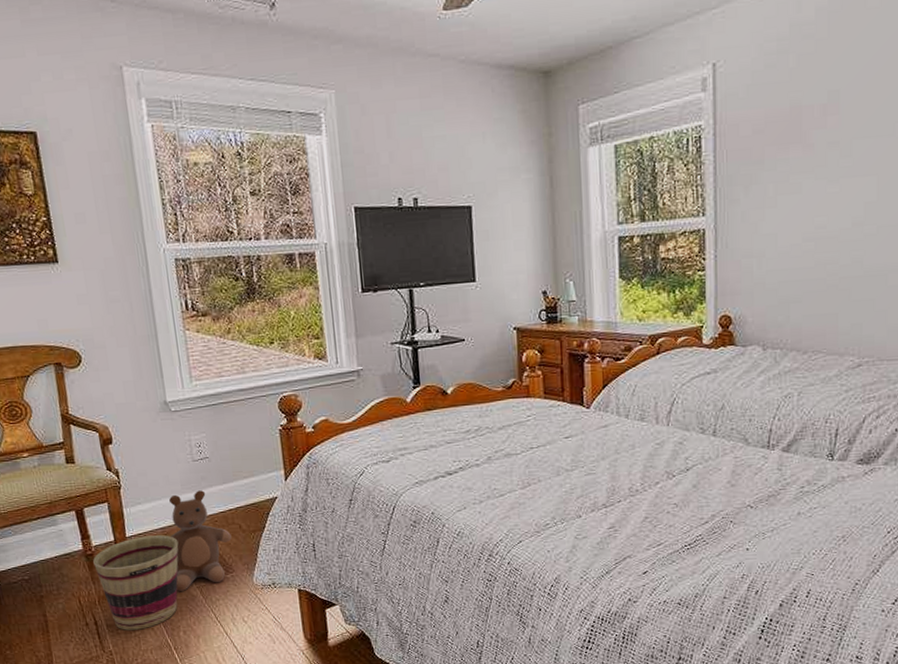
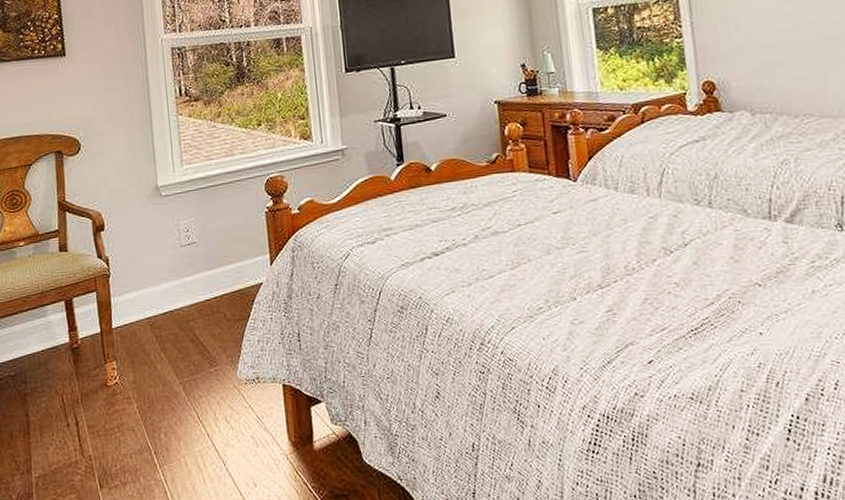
basket: present [93,535,179,630] -> none [78,325,164,432]
teddy bear: present [169,490,232,591] -> none [155,277,216,387]

